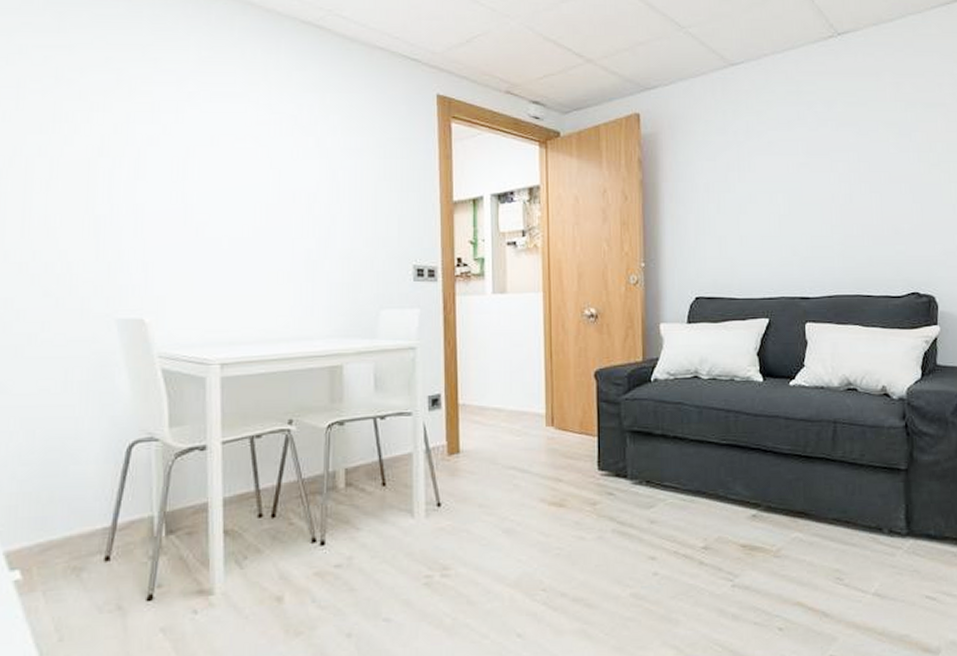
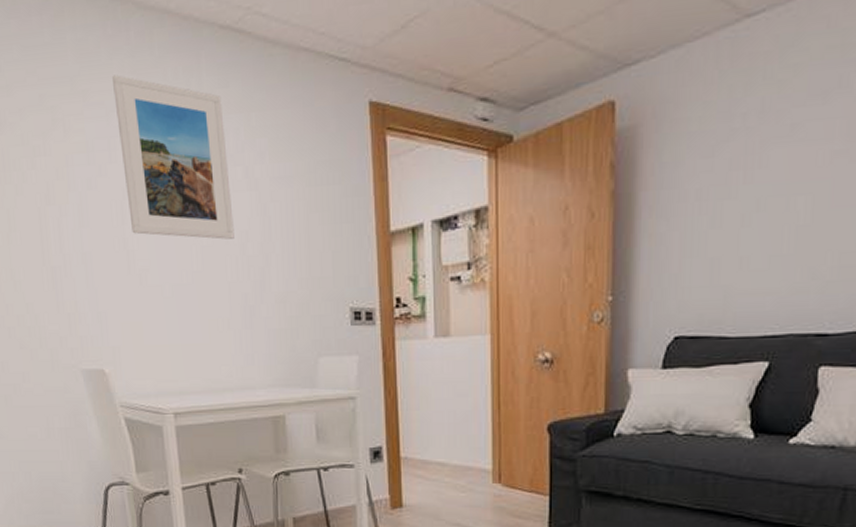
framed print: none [188,49,302,199] -> present [112,75,234,240]

